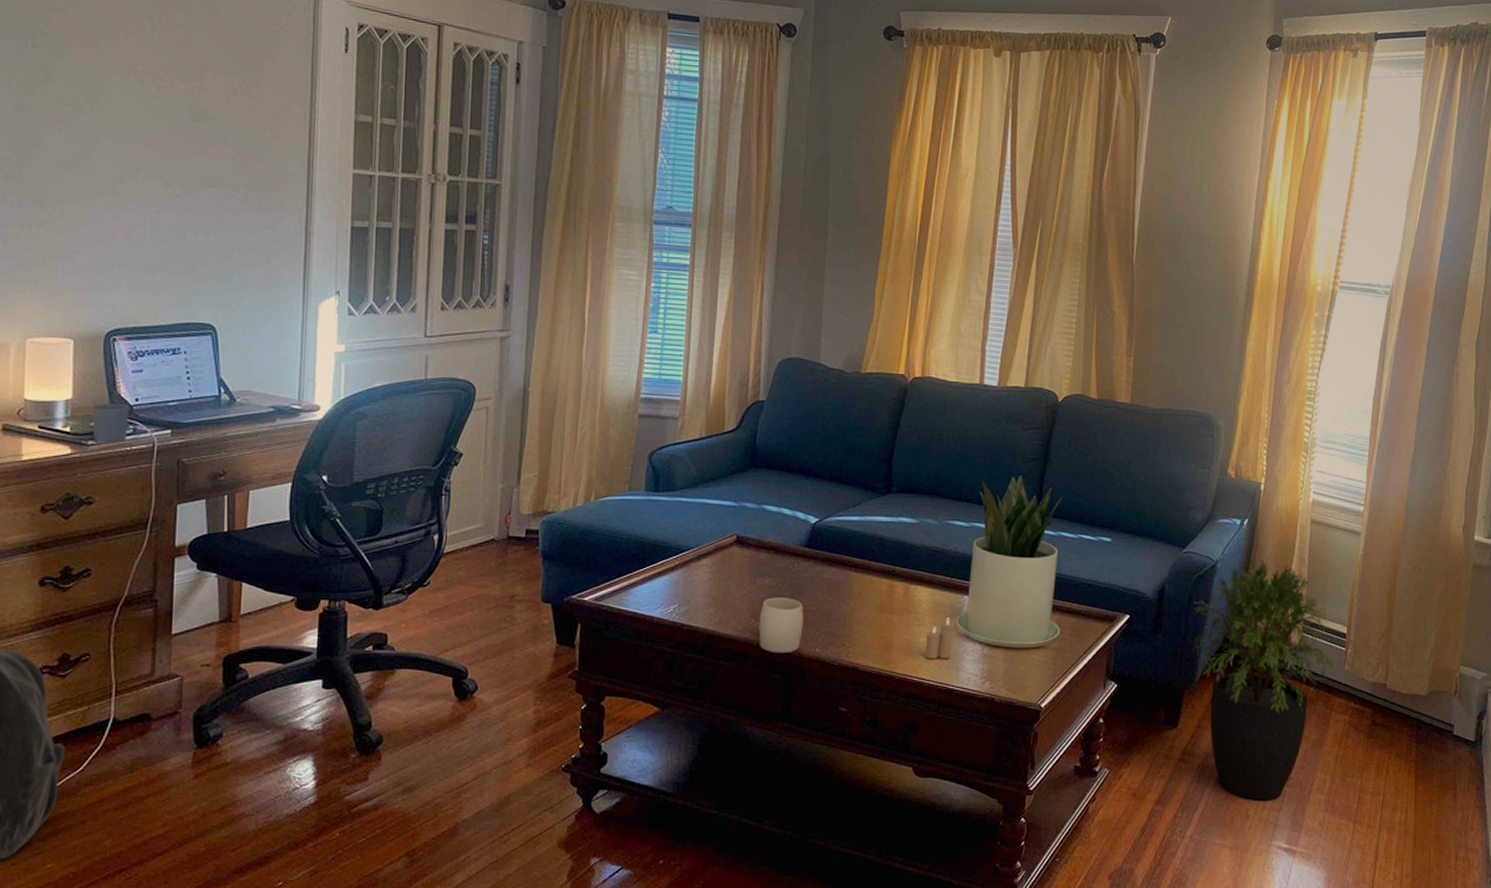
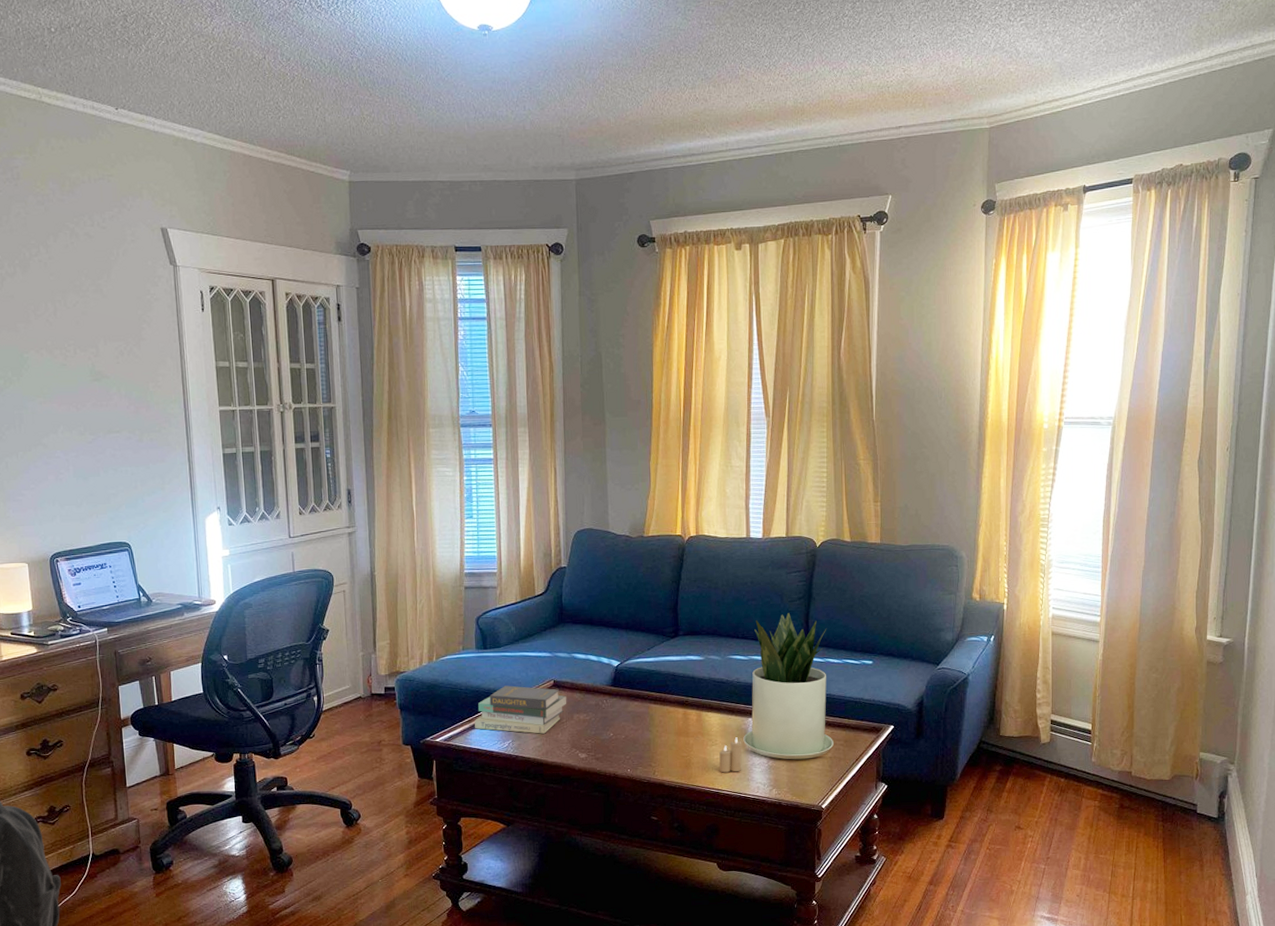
mug: present [91,404,130,444] -> none [47,611,76,643]
books: none [634,538,751,599] -> present [475,685,567,734]
mug: present [758,597,804,654] -> none [578,729,616,776]
potted plant: present [1193,559,1339,801] -> none [950,670,1086,878]

